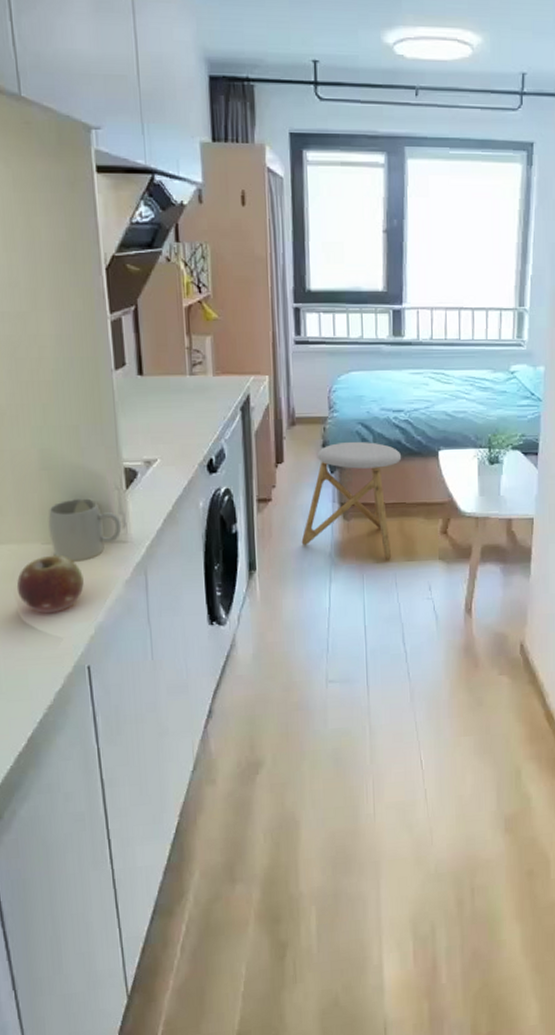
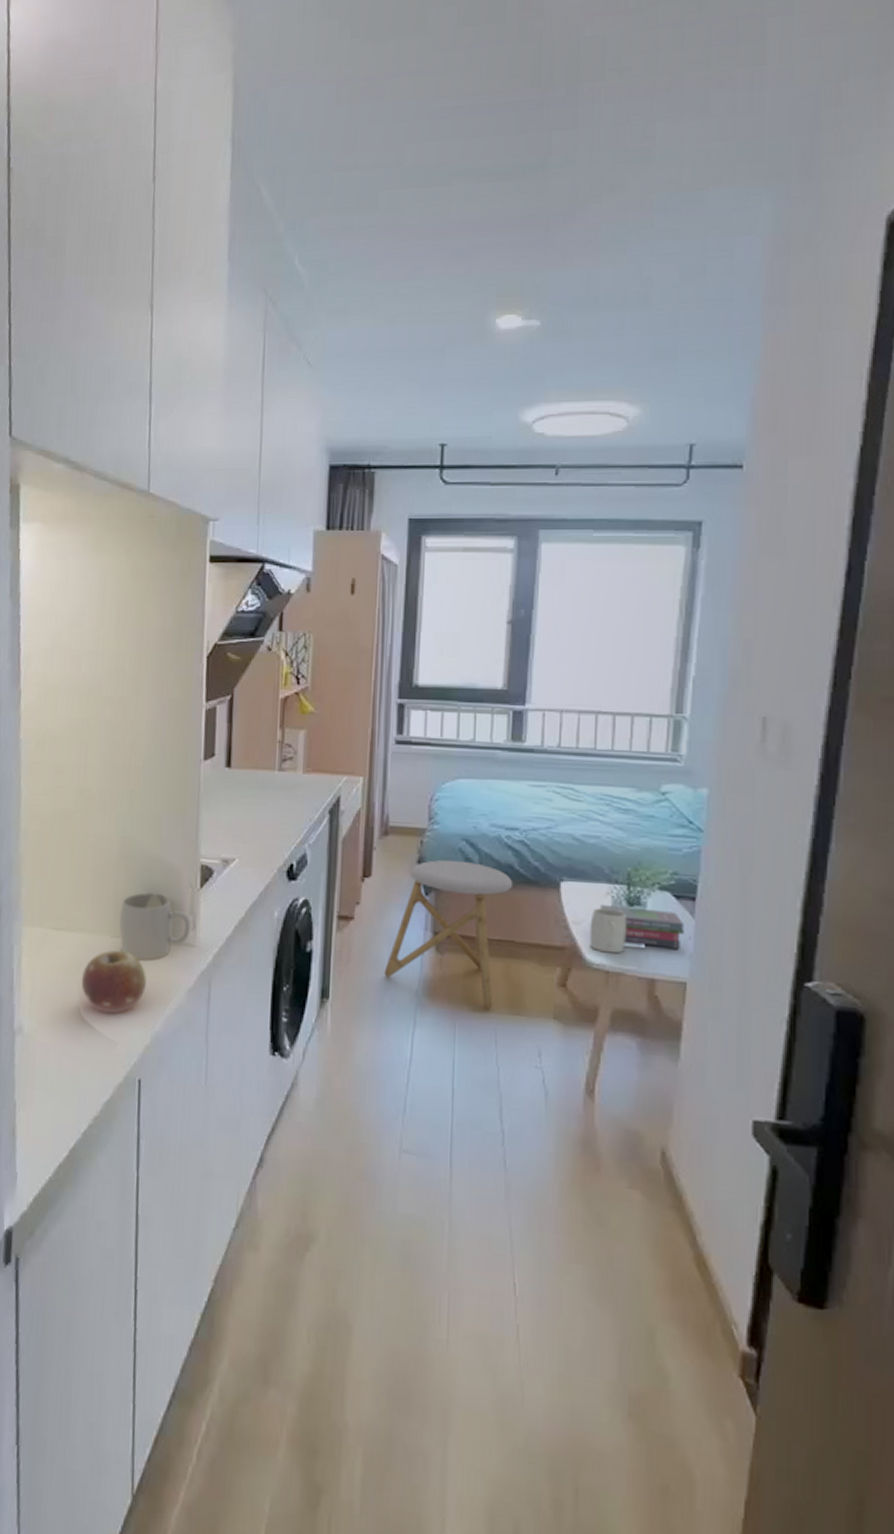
mug: none [462,468,490,503] -> present [589,908,628,954]
books: none [470,465,531,495] -> present [601,905,684,950]

